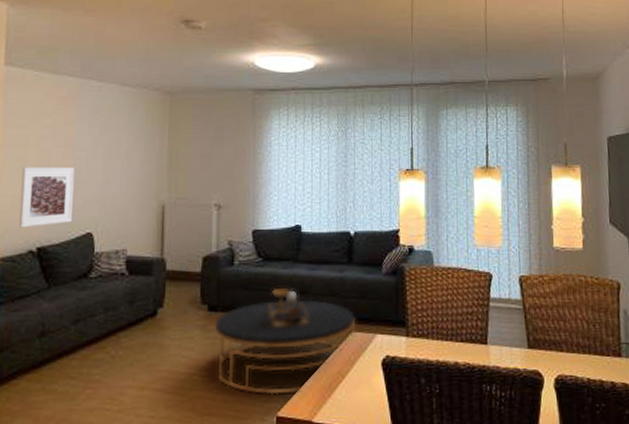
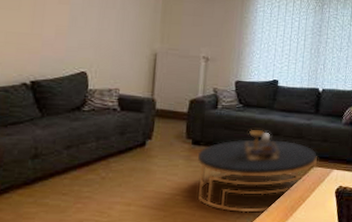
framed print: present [19,167,75,228] -> none [12,7,71,63]

